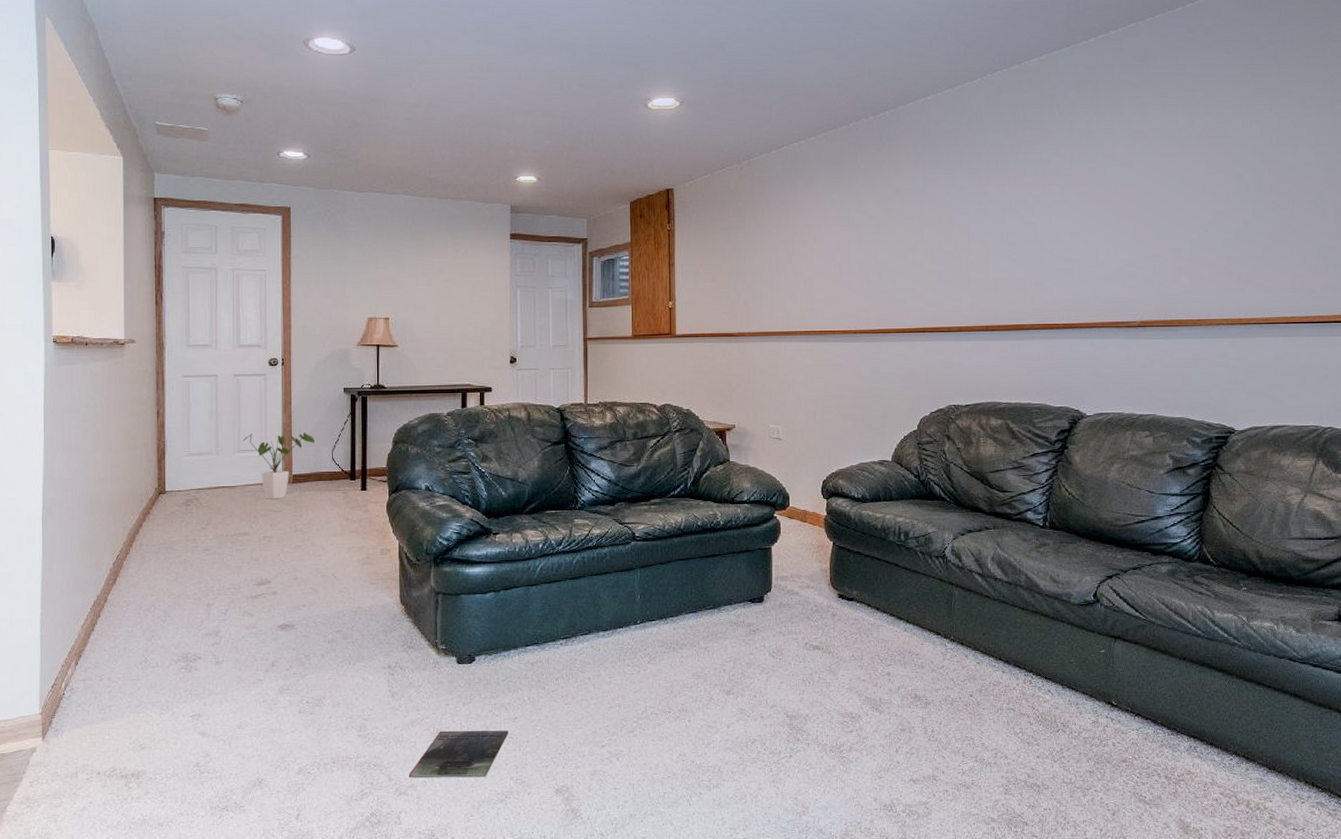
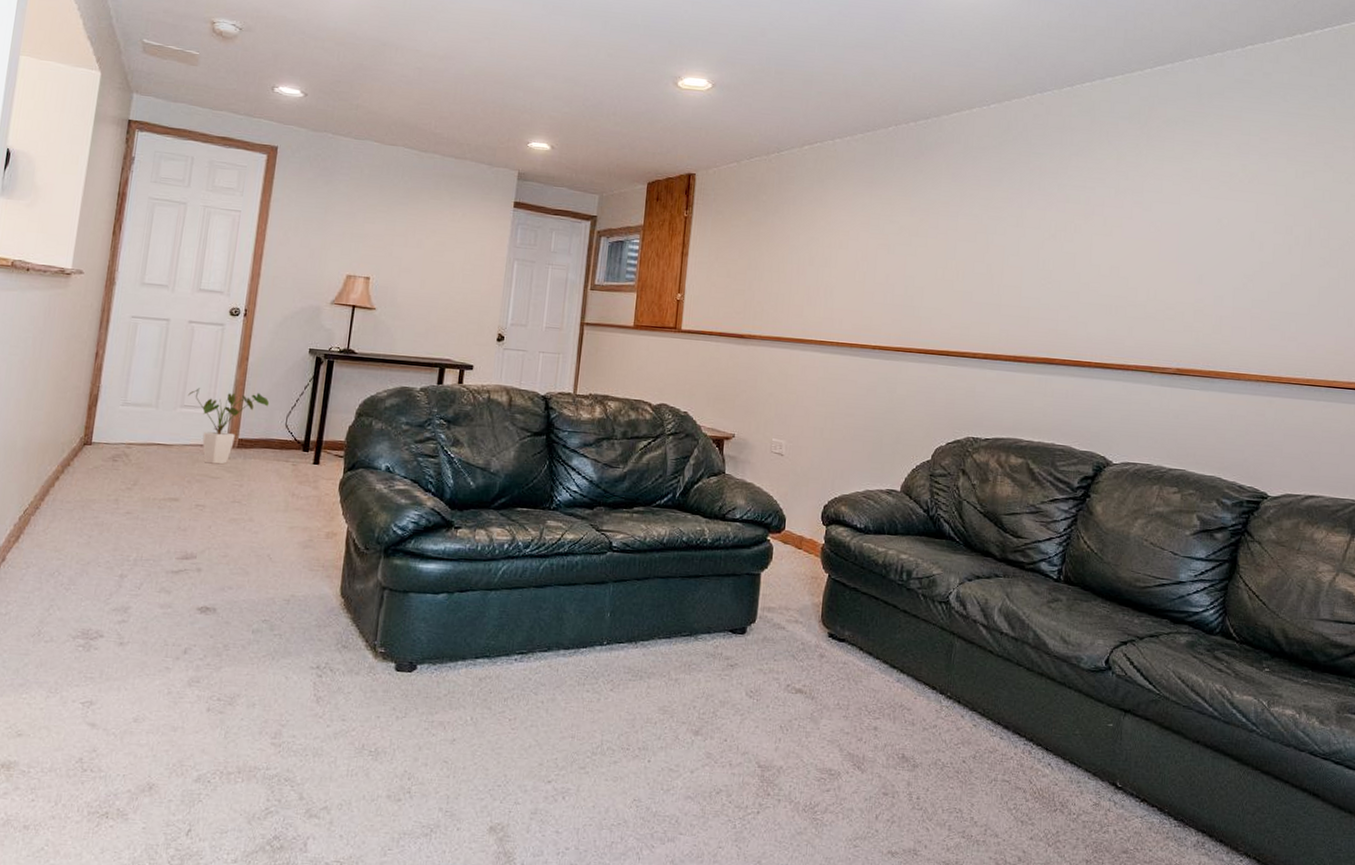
magazine: present [408,730,509,778] -> none [322,746,444,805]

